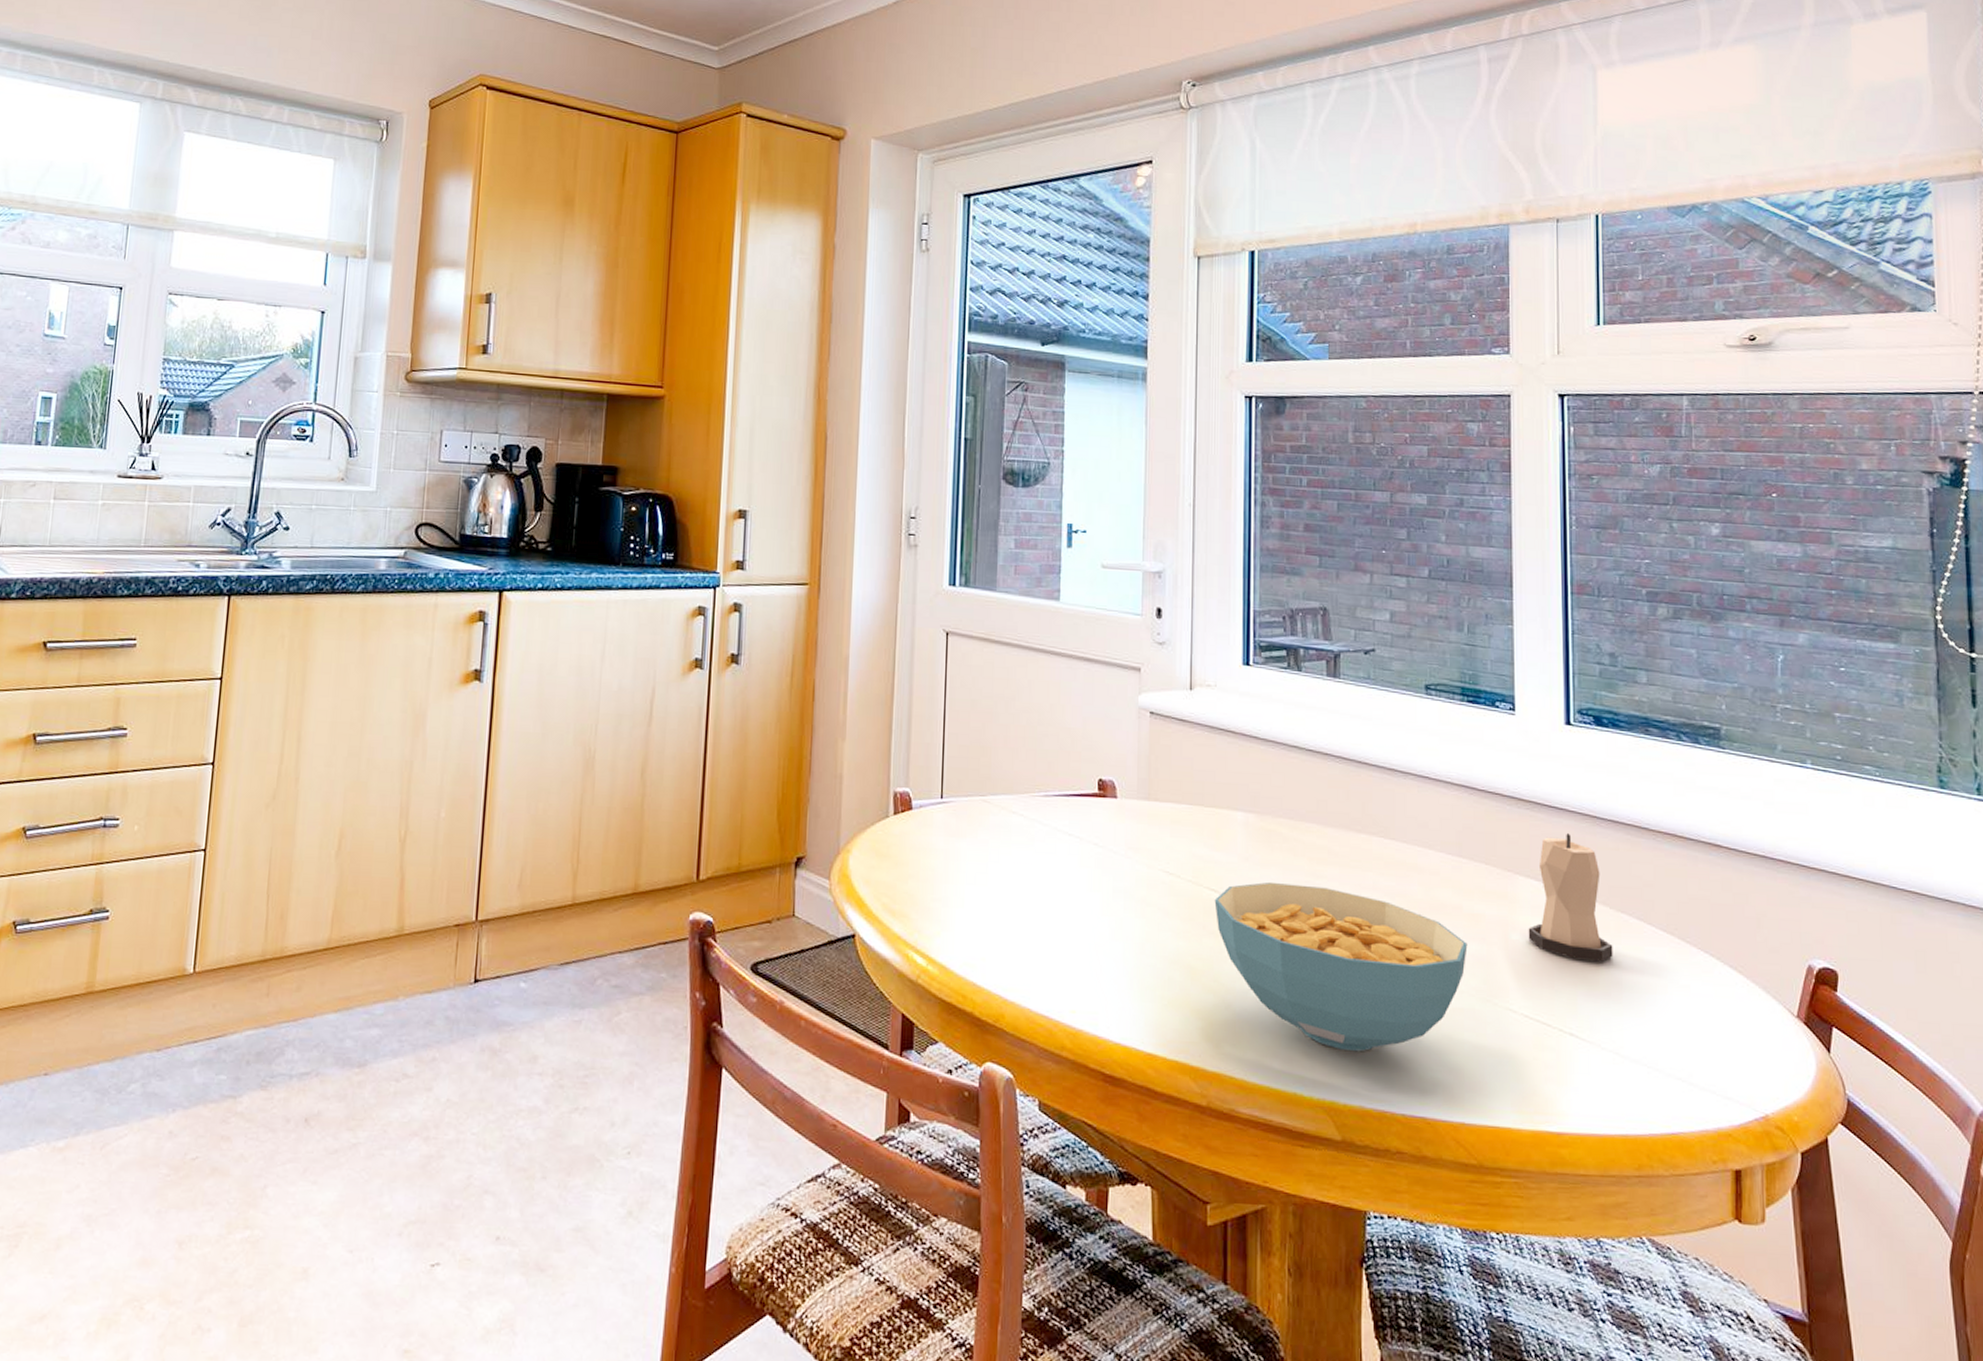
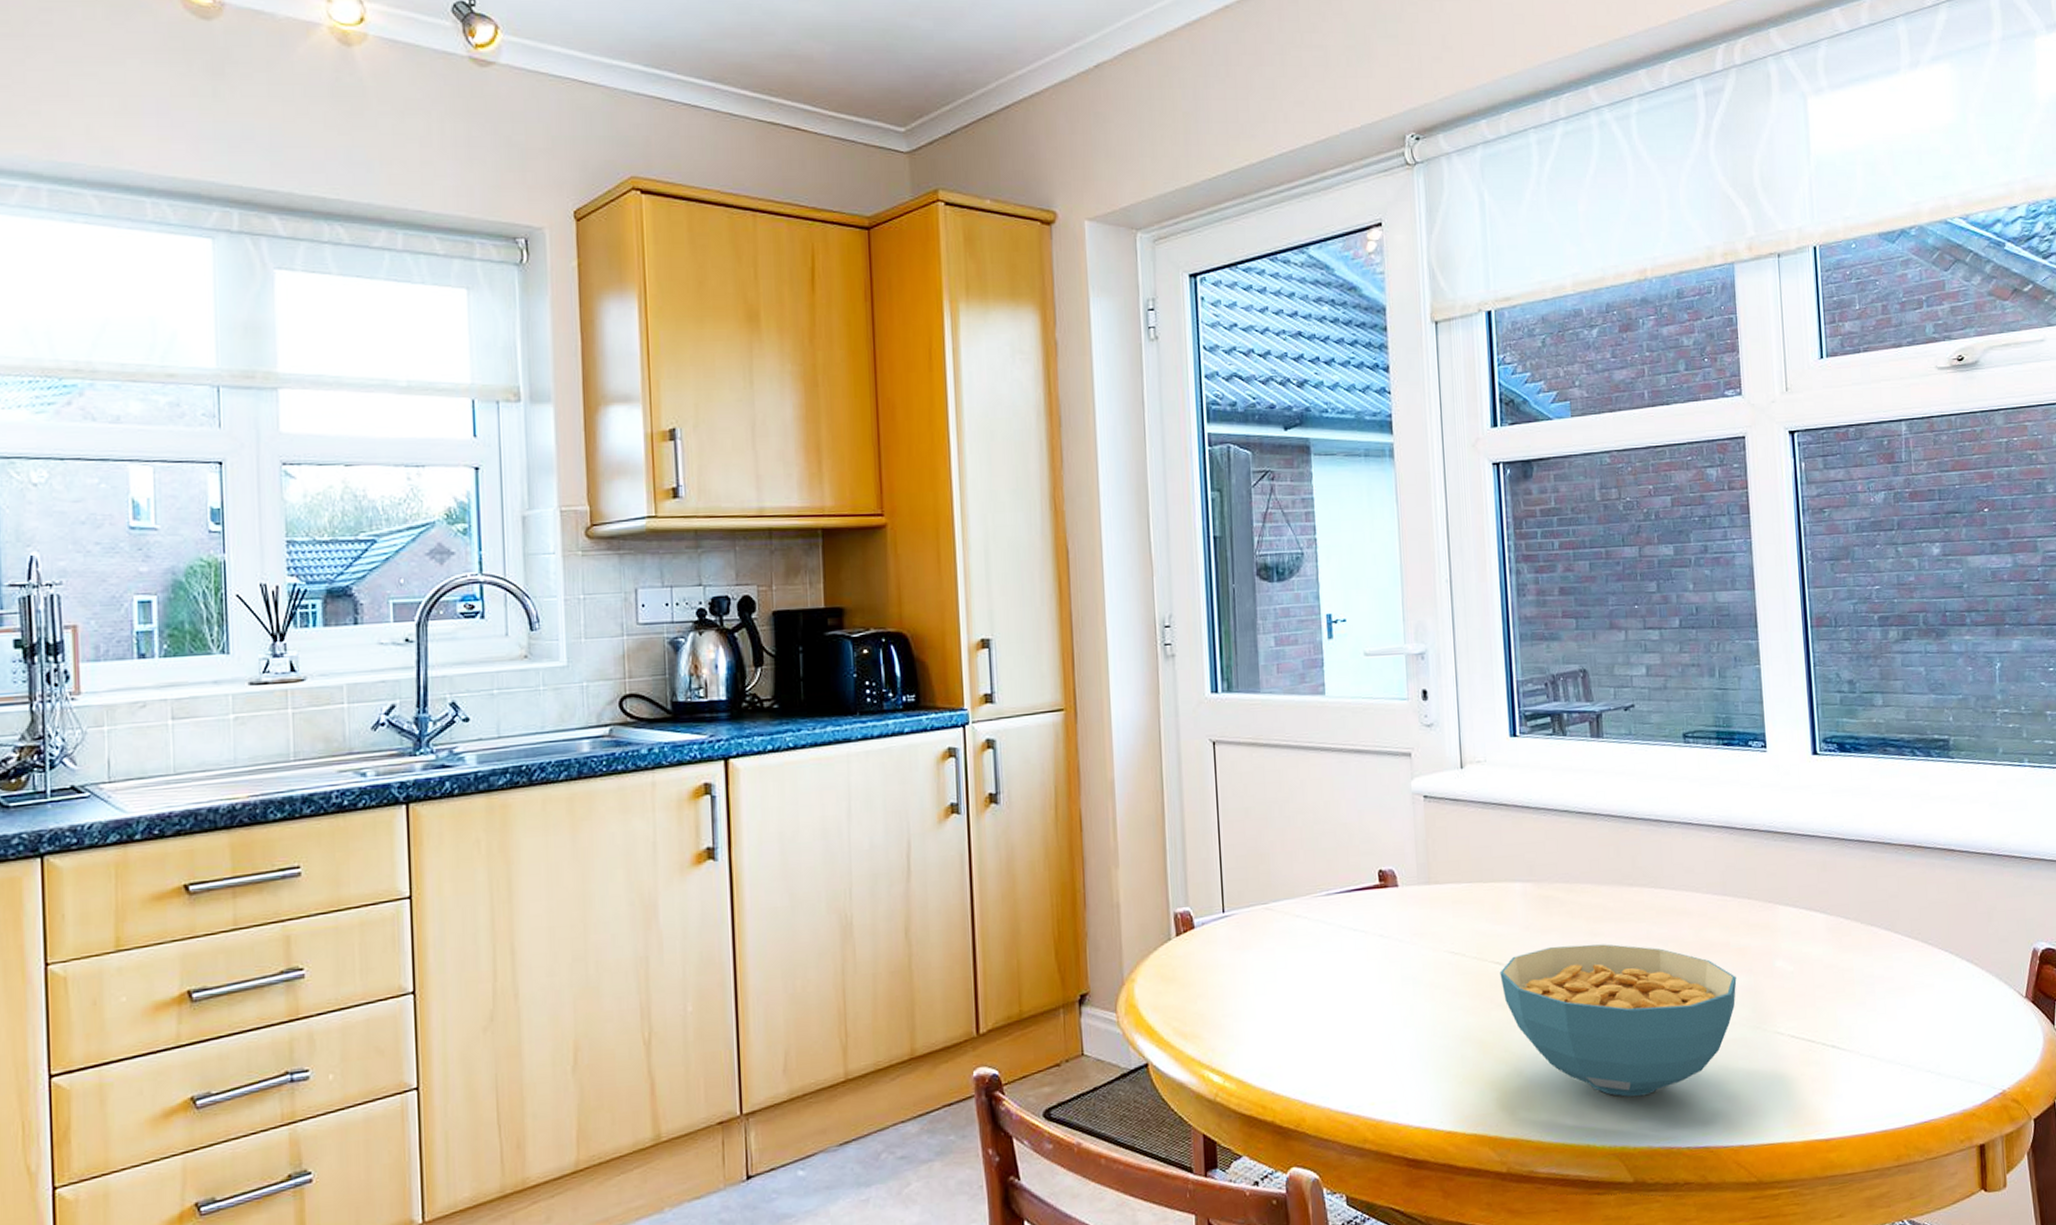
candle: present [1528,832,1613,962] -> none [1790,857,1866,976]

